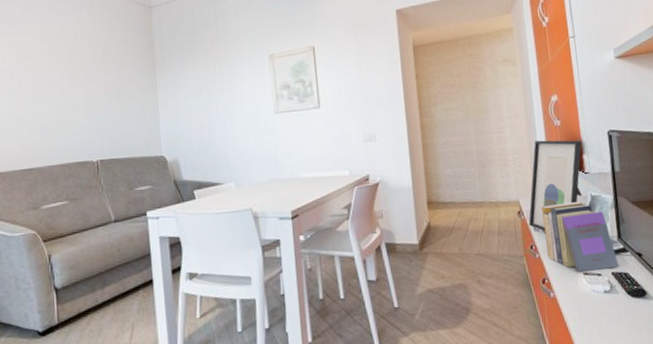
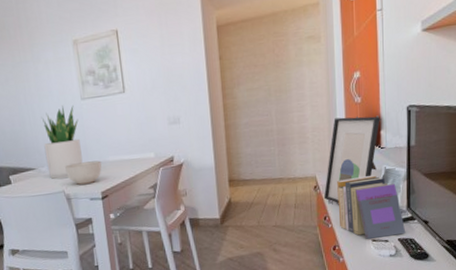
planter: none [232,119,273,196] -> present [41,106,83,180]
bowl: none [254,177,294,203] -> present [65,160,102,185]

